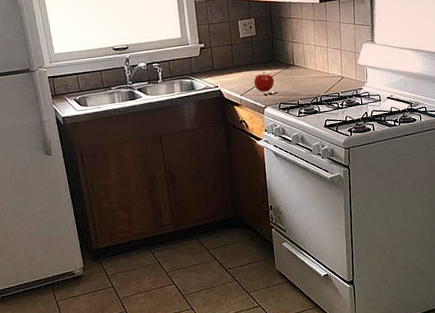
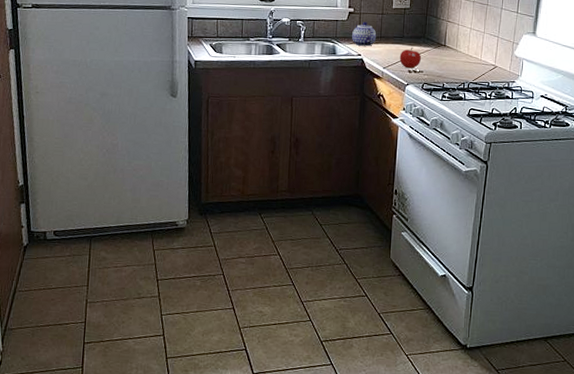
teapot: none [206,54,230,78] -> present [352,21,377,46]

